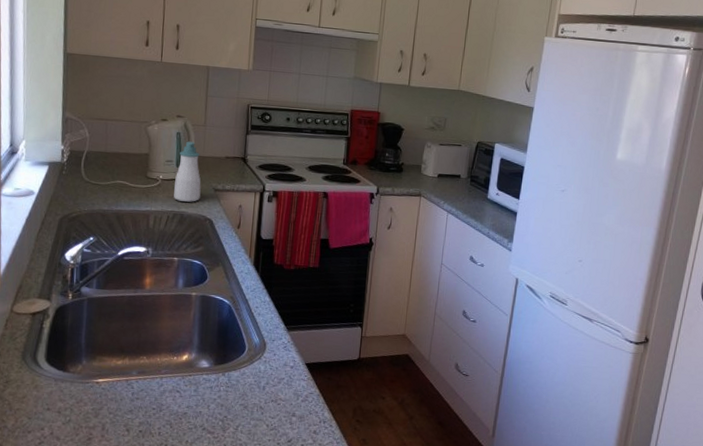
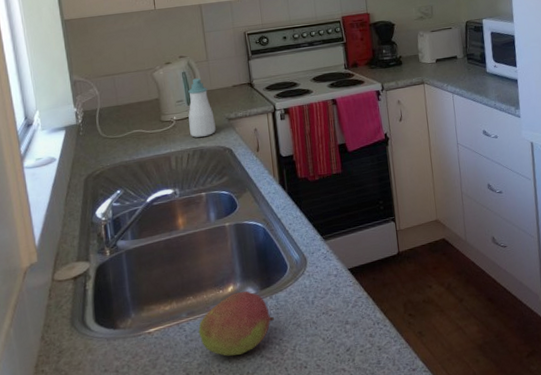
fruit: none [145,362,223,423] -> present [198,290,274,356]

